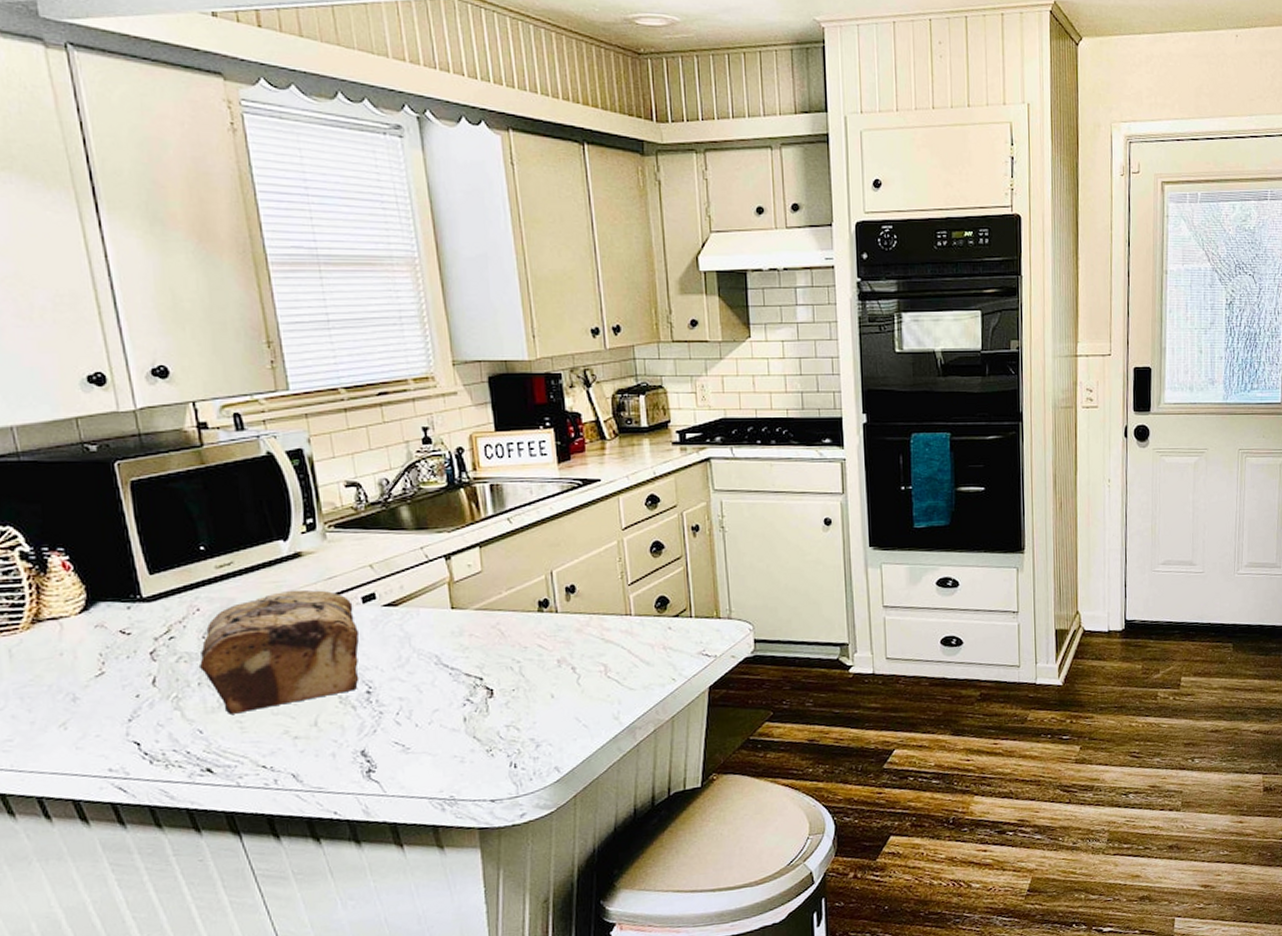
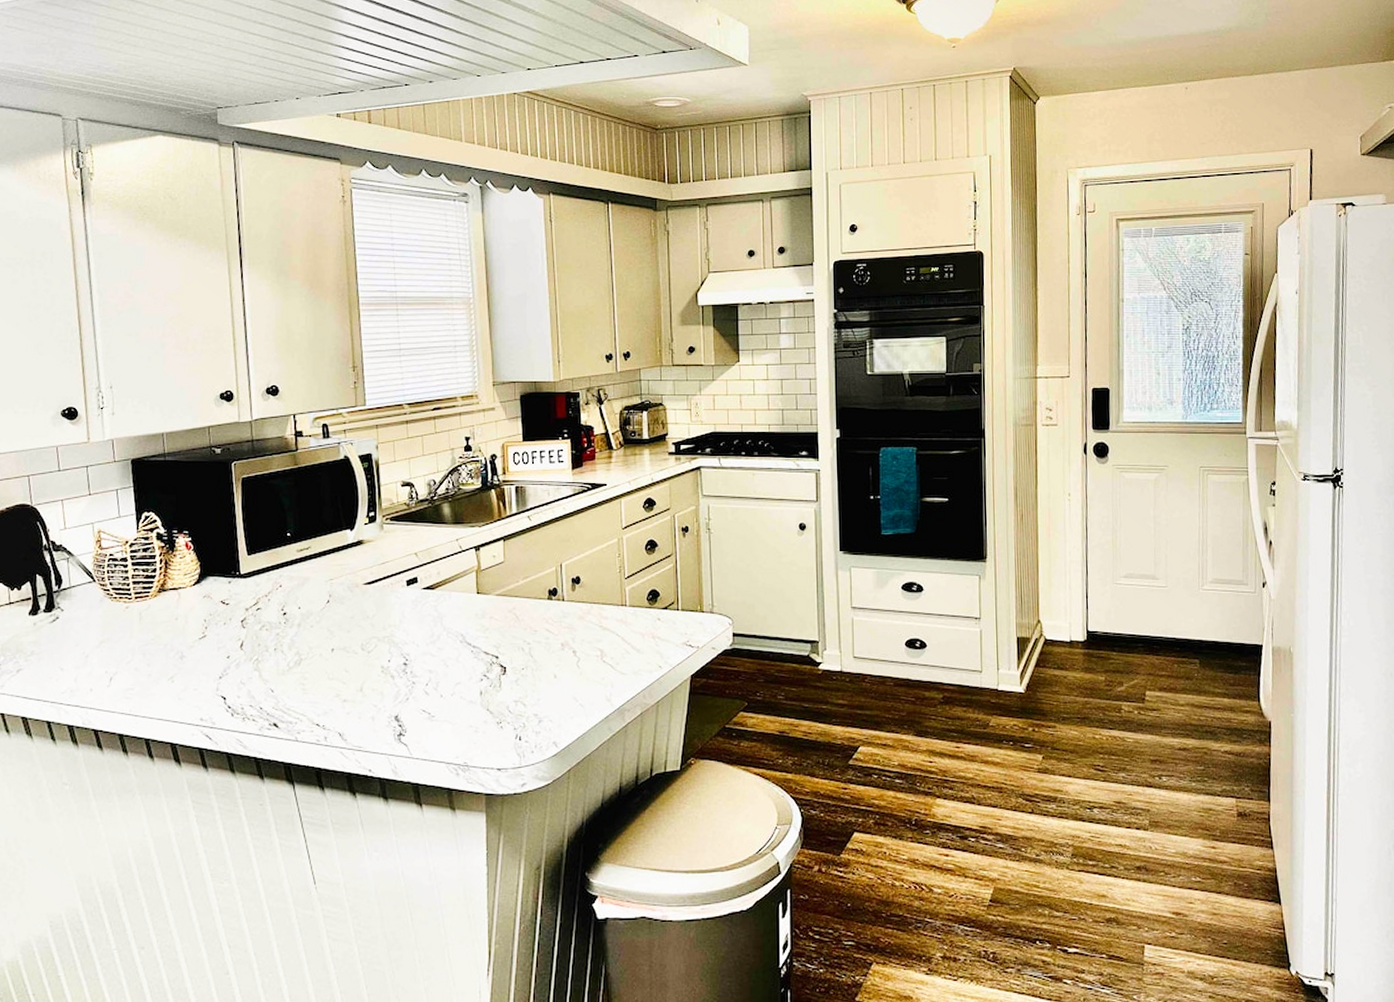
bread loaf: present [200,589,360,714] -> none [277,572,402,677]

